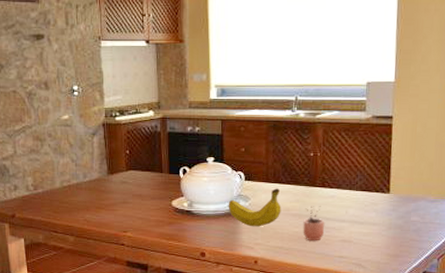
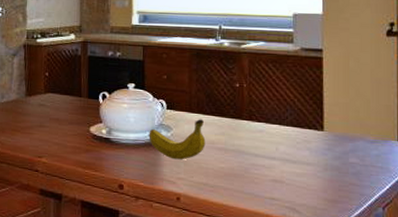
cocoa: present [303,206,325,240] -> none [229,140,254,179]

